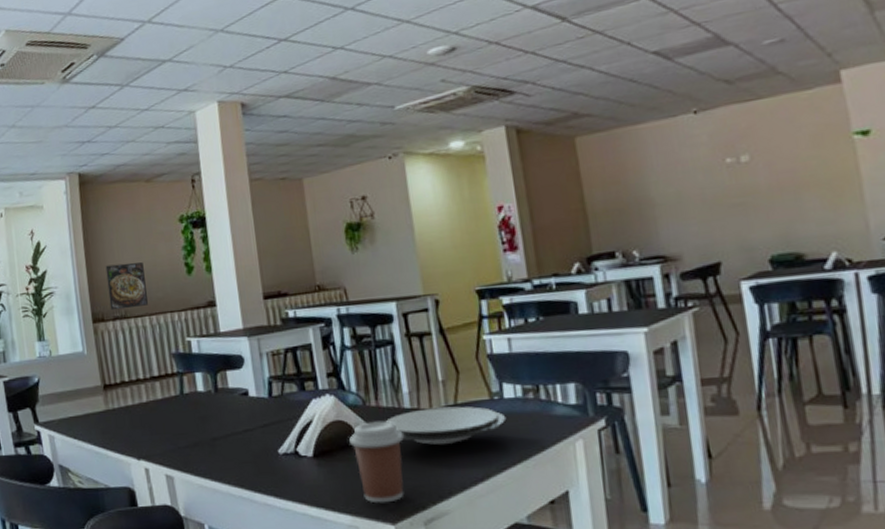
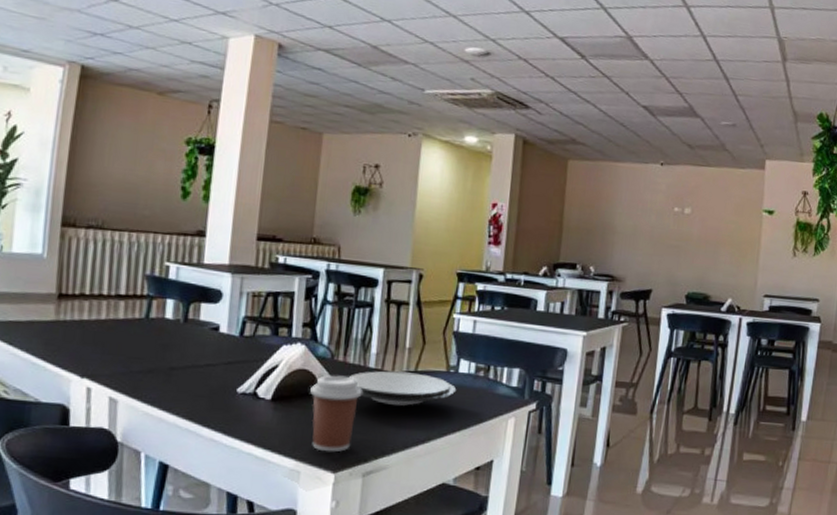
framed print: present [105,262,148,311] -> none [85,169,135,221]

